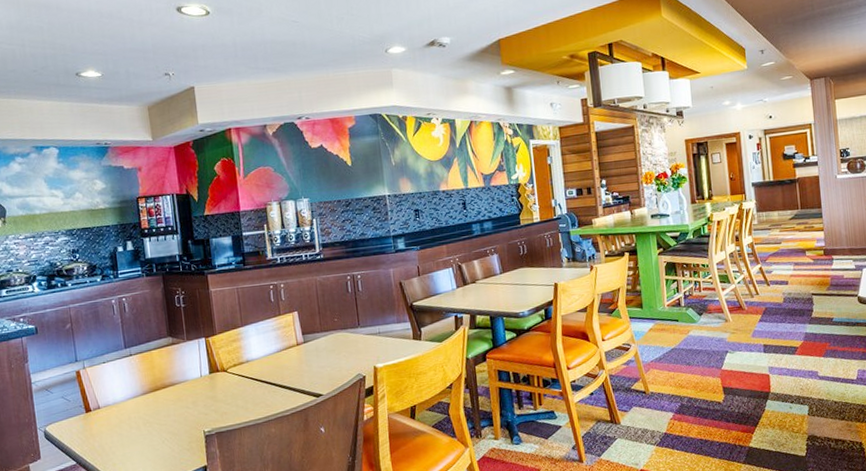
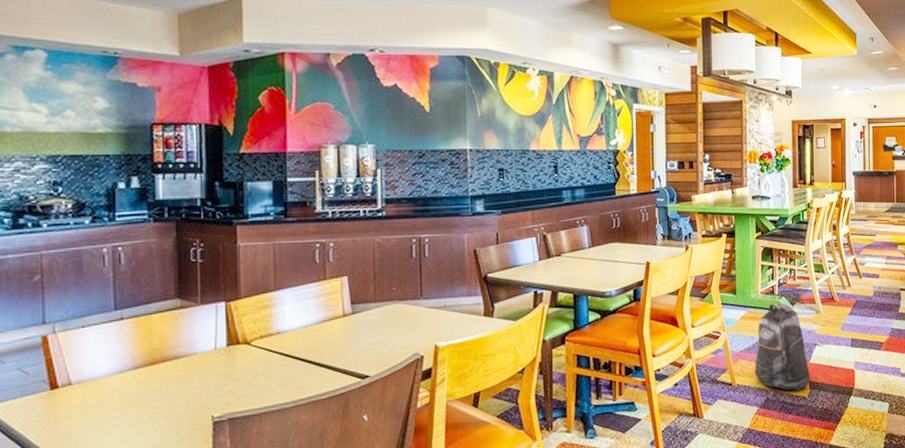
backpack: none [666,314,724,397] -> present [754,303,811,391]

